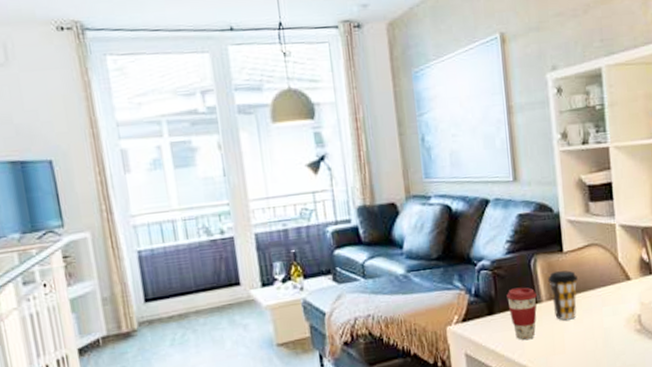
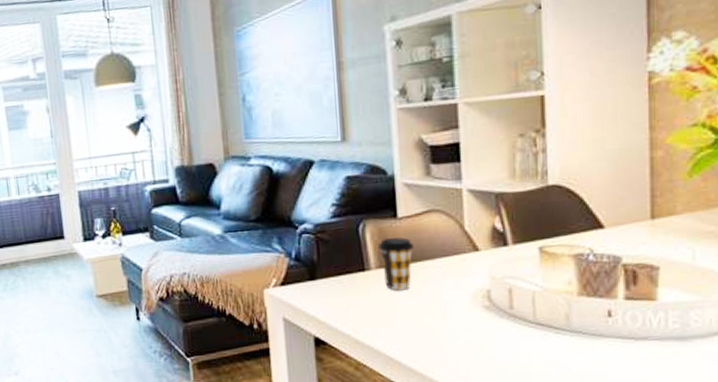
coffee cup: present [507,287,537,340] -> none [330,253,365,308]

